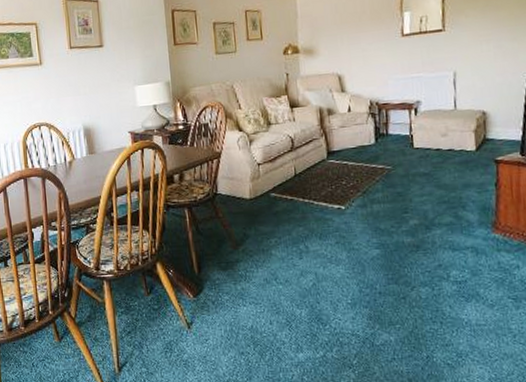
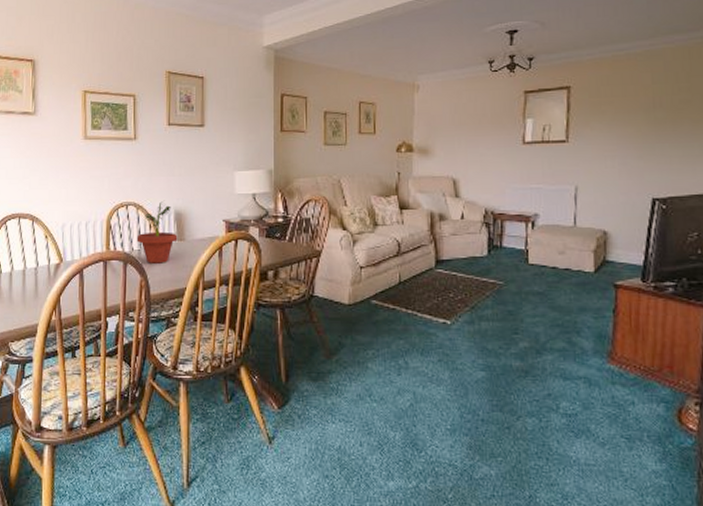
potted plant: none [51,118,89,177] -> present [136,200,178,263]

